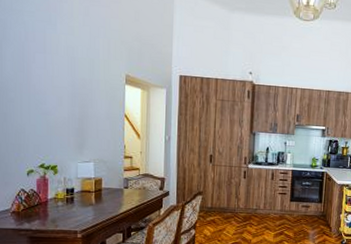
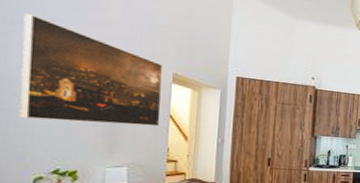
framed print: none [12,29,118,126] -> present [18,14,163,127]

